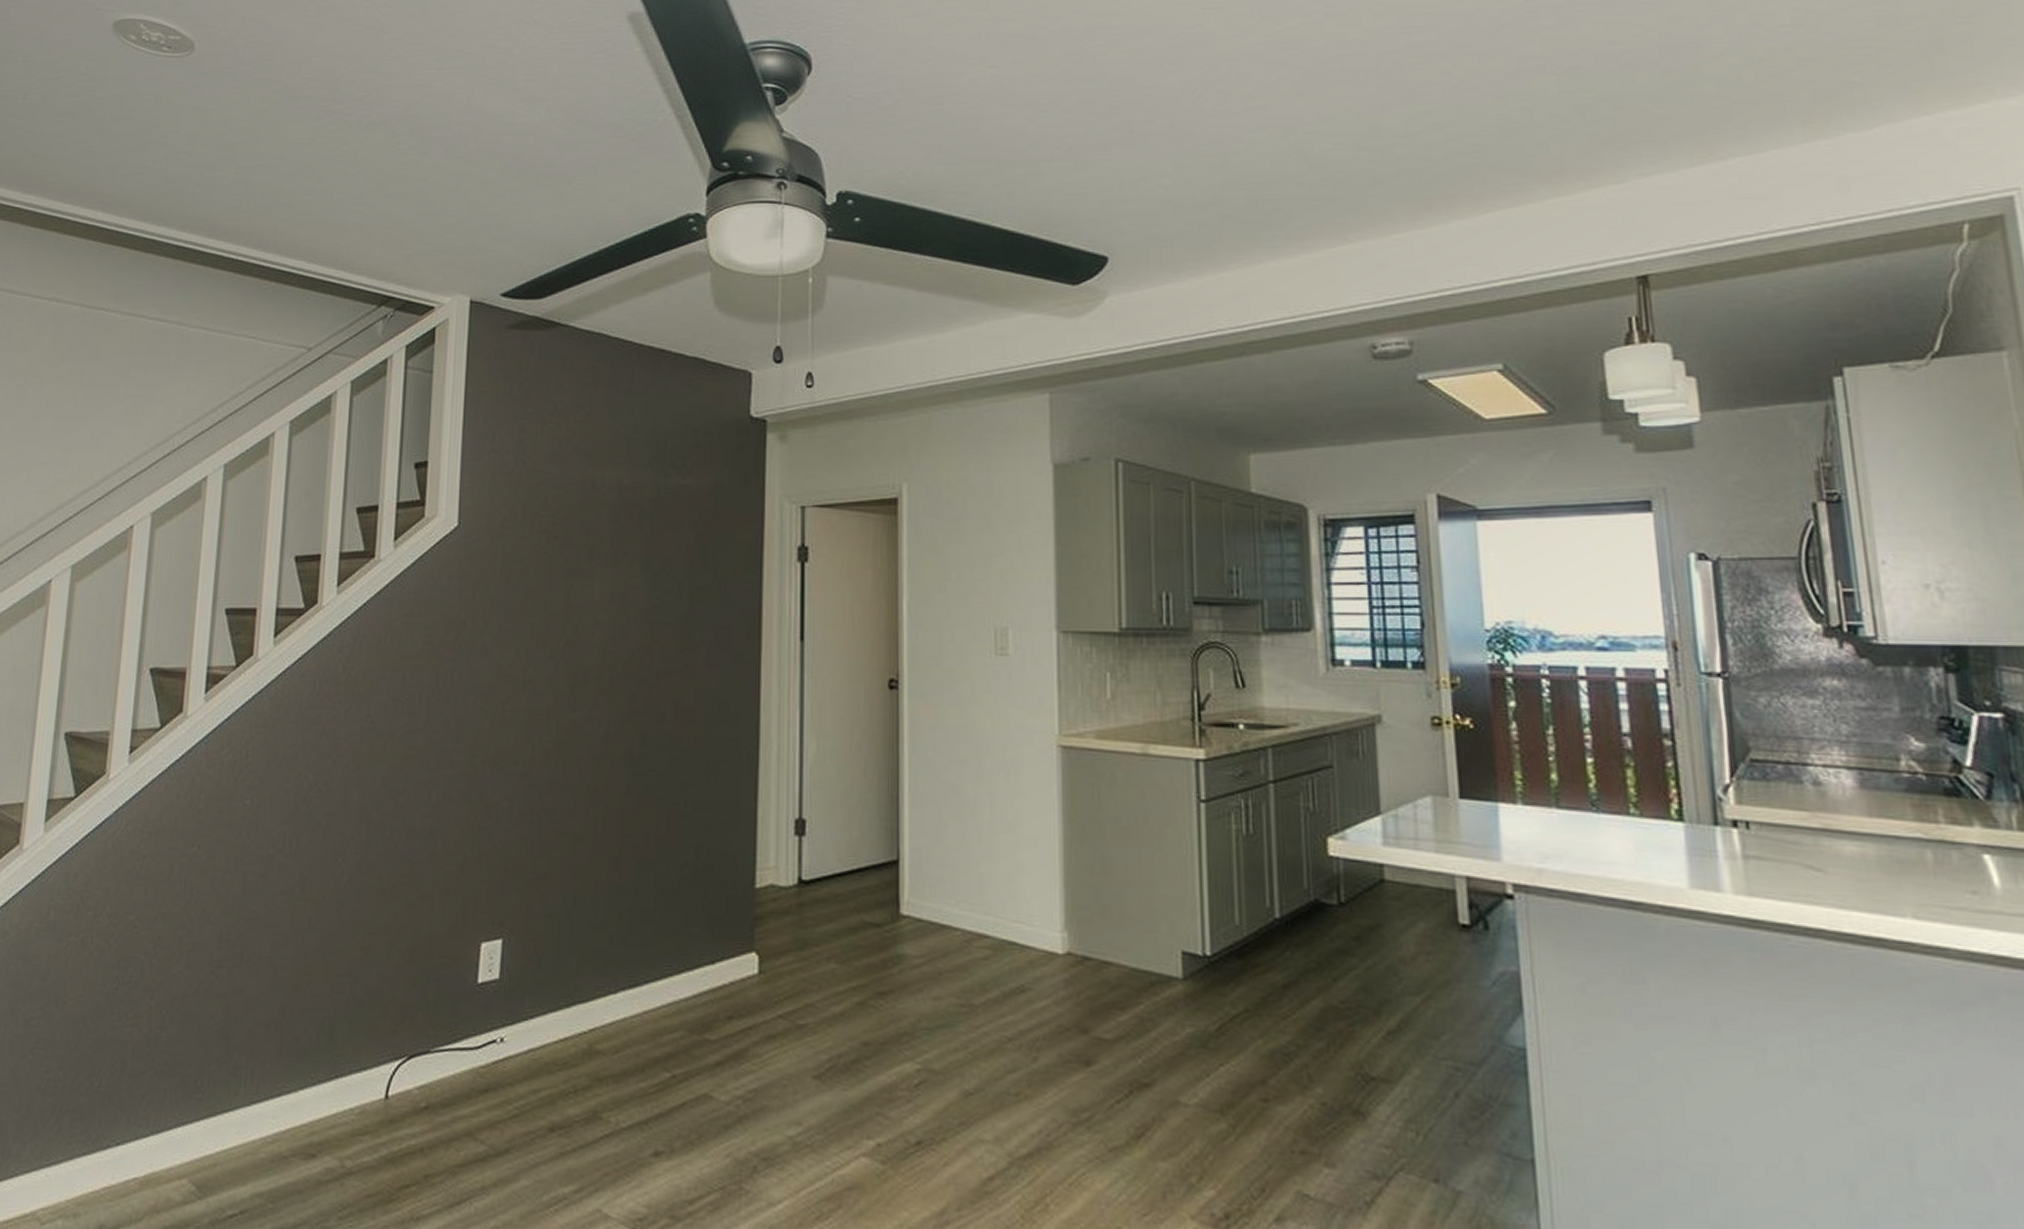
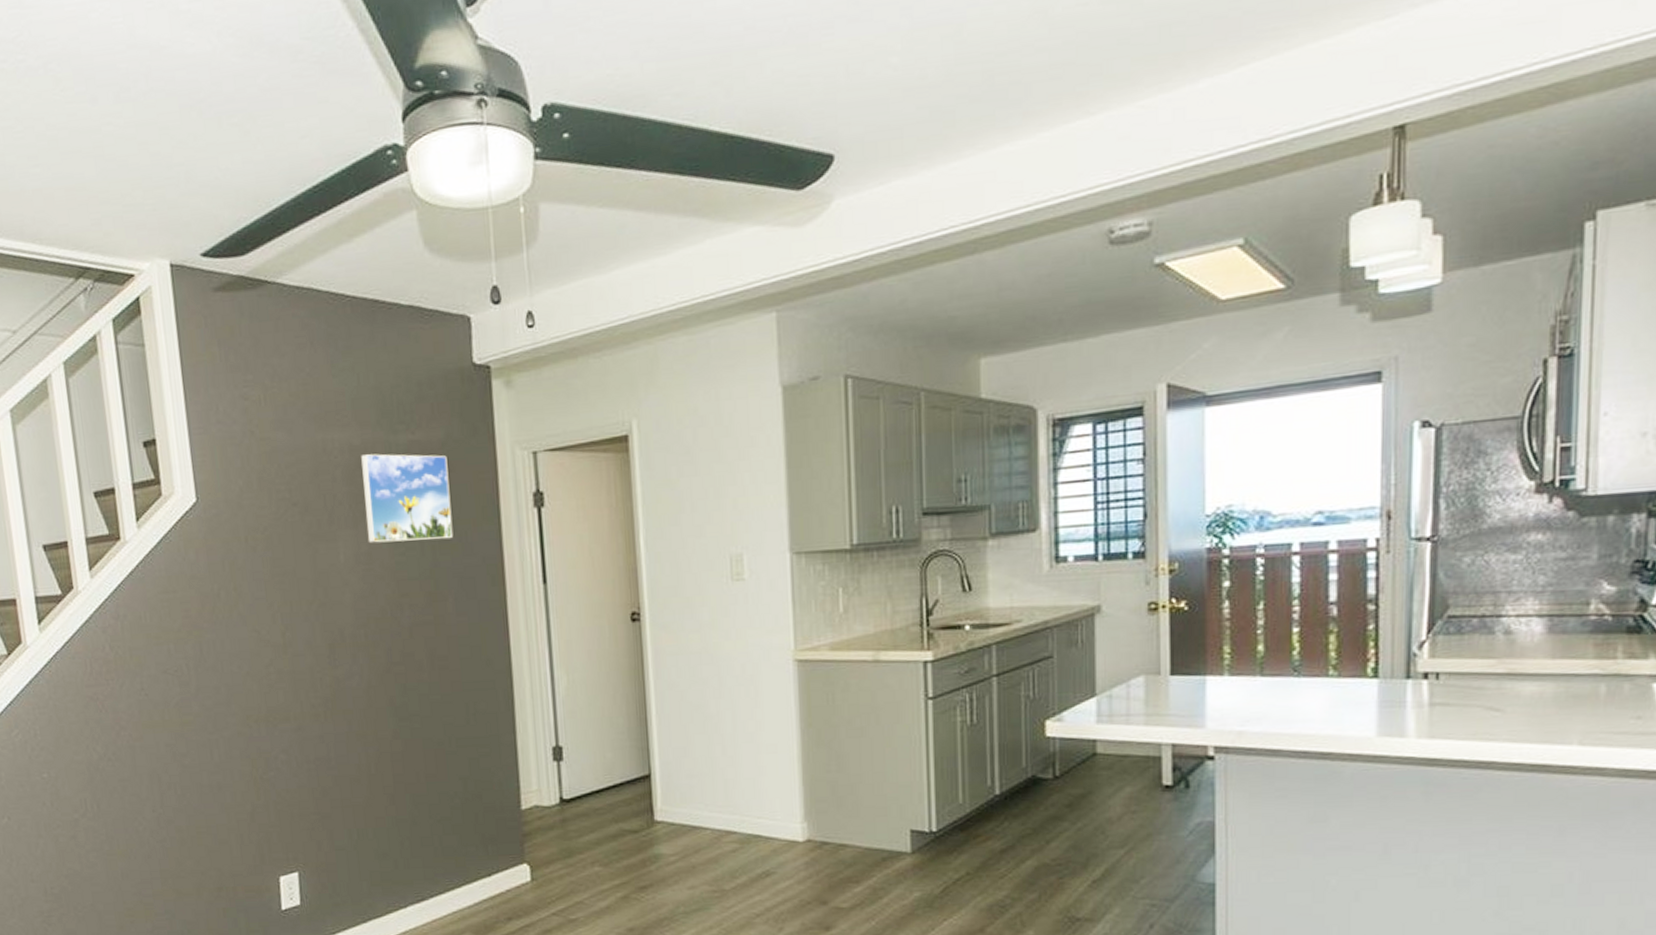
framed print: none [625,495,715,586] -> present [361,454,454,544]

